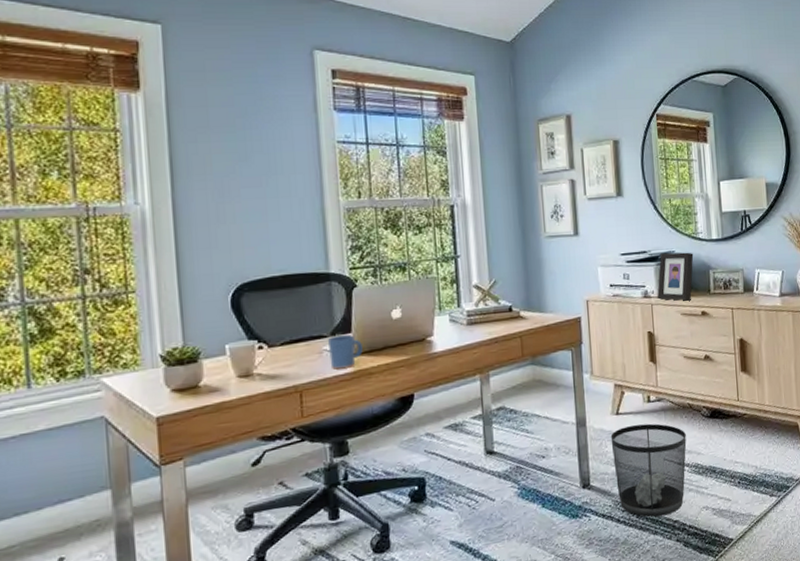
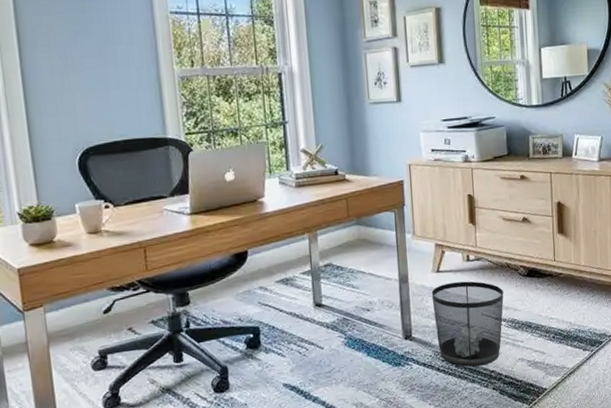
mug: present [328,335,363,370] -> none [168,196,200,228]
picture frame: present [657,252,694,301] -> none [478,118,514,165]

